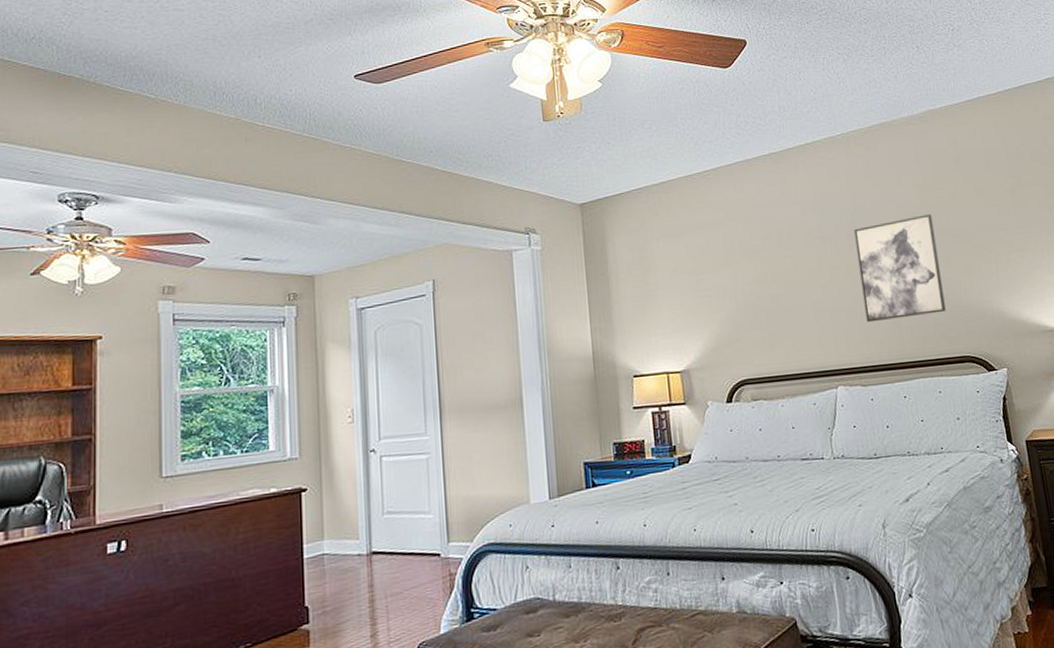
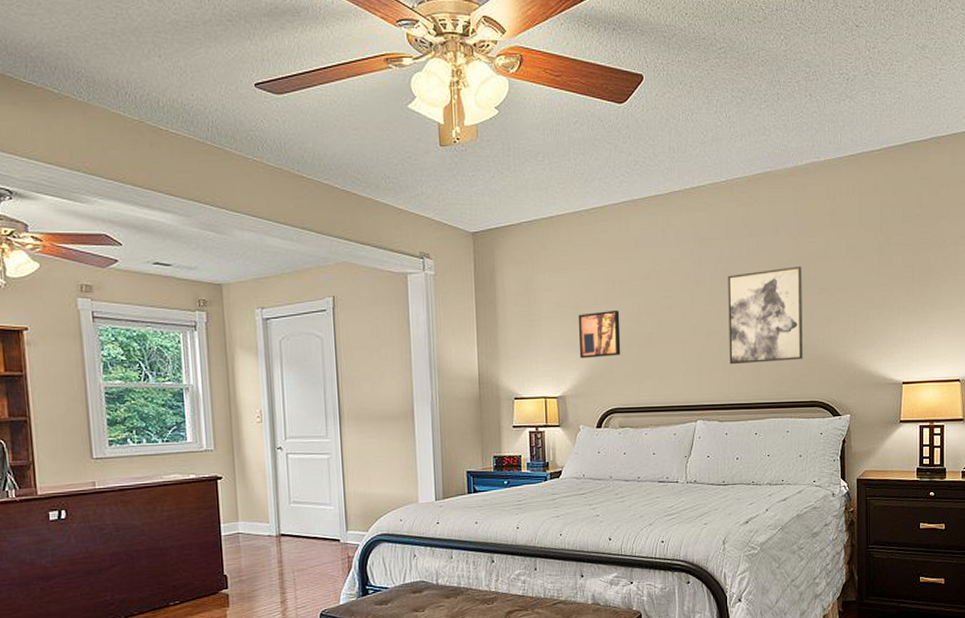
wall art: none [697,272,747,328] -> present [578,309,621,359]

